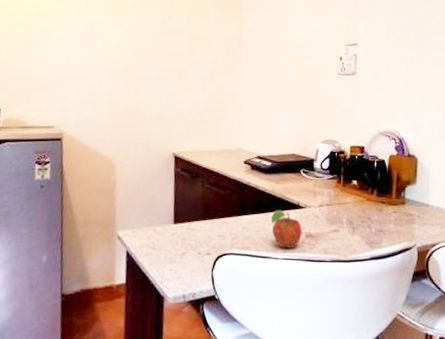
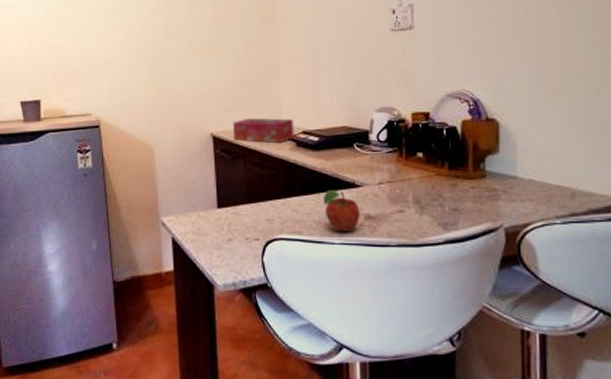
tissue box: none [193,141,250,166] -> present [232,118,294,144]

